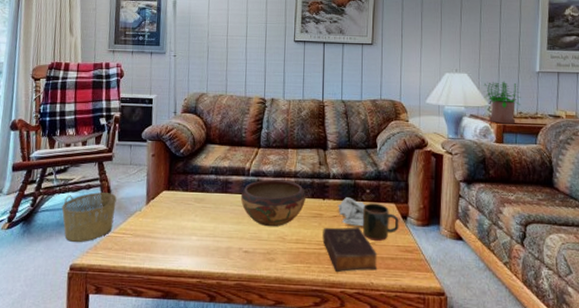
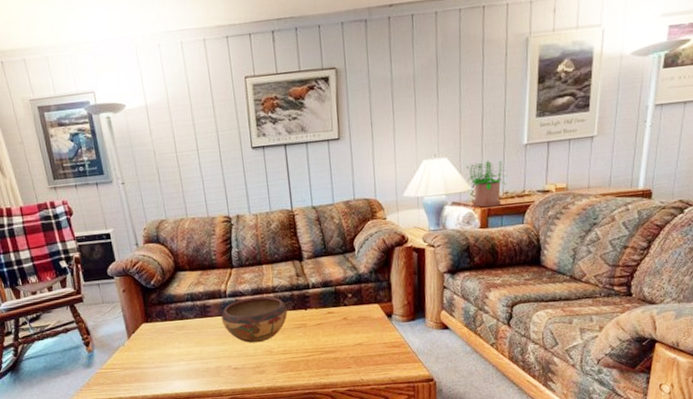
basket: present [61,192,117,242] -> none [44,333,100,383]
book: present [322,226,378,272] -> none [308,331,366,374]
tissue: present [338,197,366,227] -> none [321,304,349,331]
mug: present [362,203,399,241] -> none [346,306,384,342]

